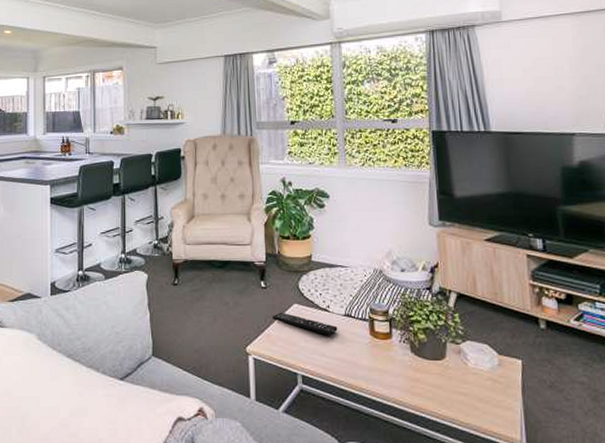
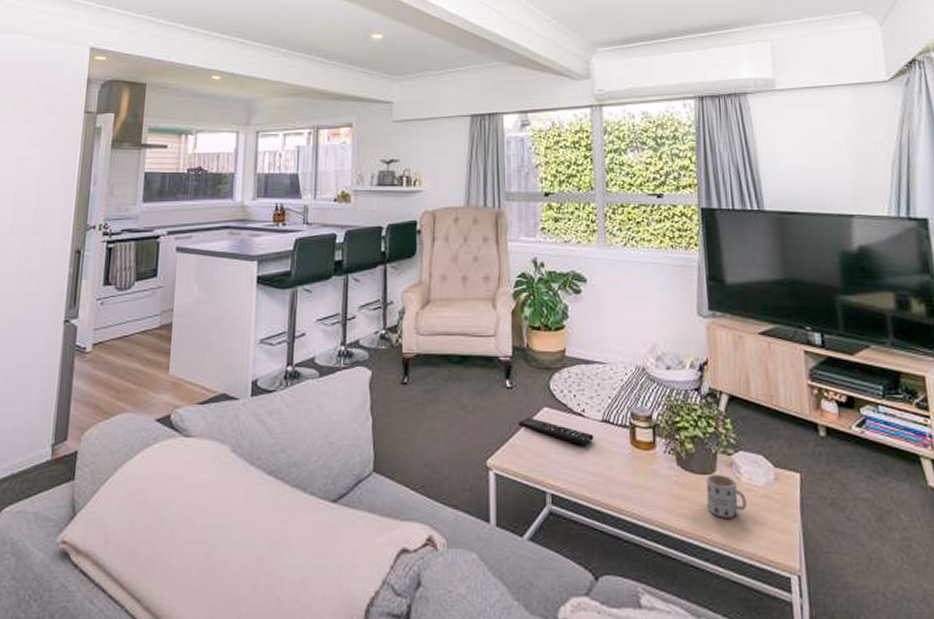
mug: none [436,360,474,397] -> present [705,475,747,518]

